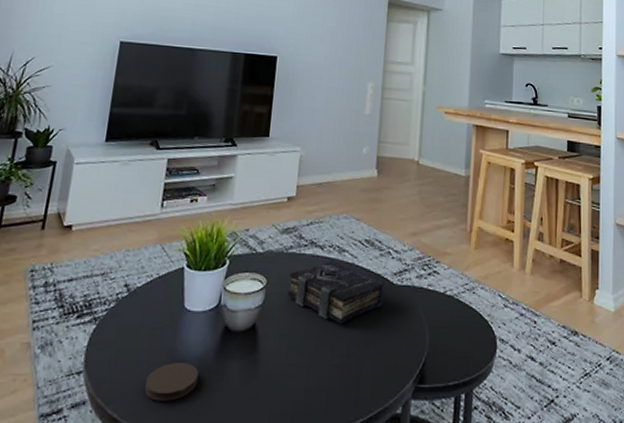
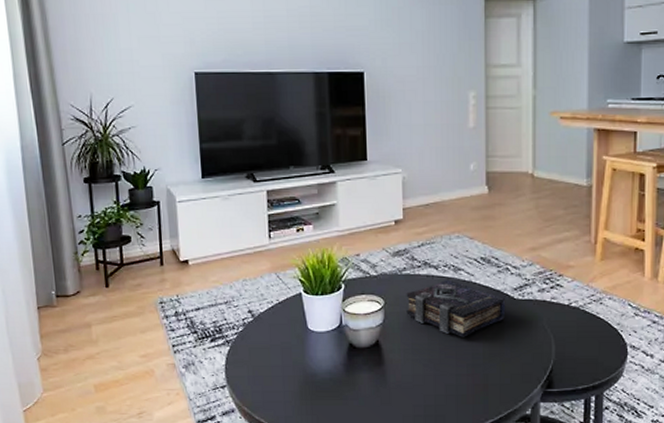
coaster: present [145,363,199,401] -> none [283,376,332,408]

